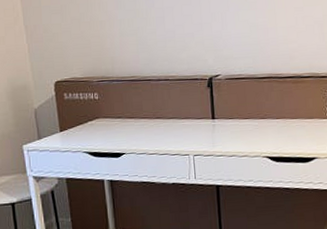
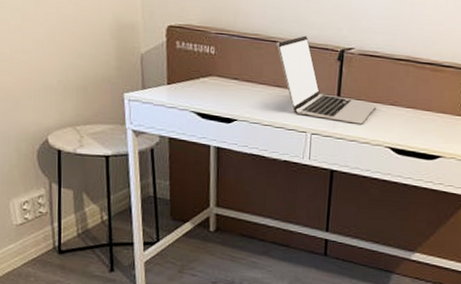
laptop: none [152,71,250,141] -> present [277,35,377,124]

